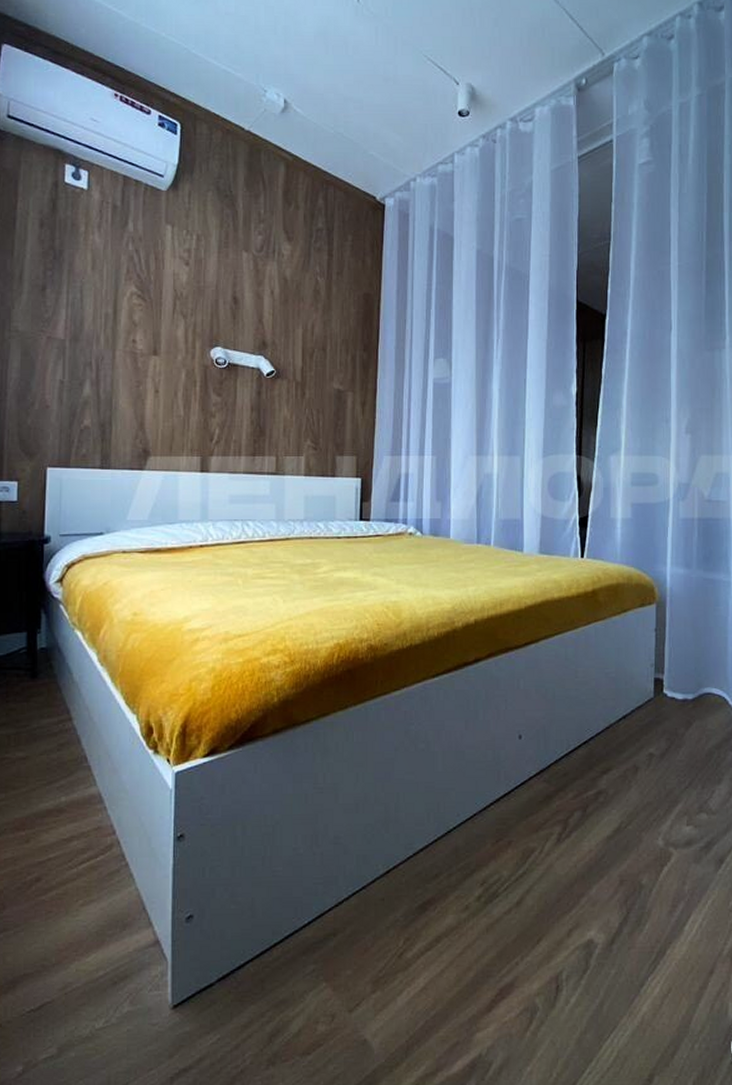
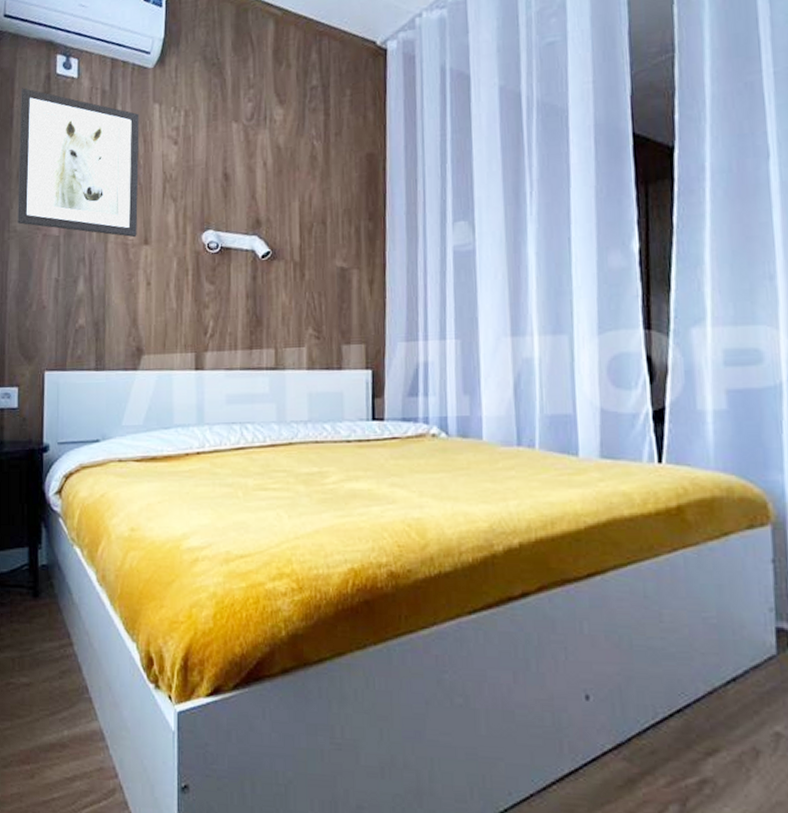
wall art: none [20,191,151,348] -> present [18,88,139,238]

